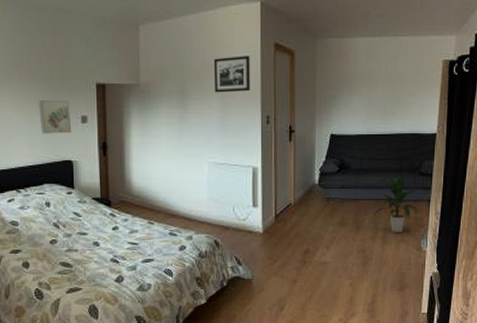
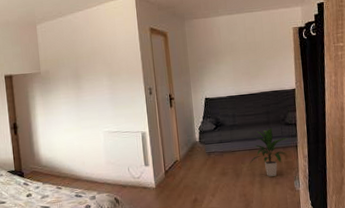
picture frame: present [213,56,250,93] -> none [100,40,133,73]

